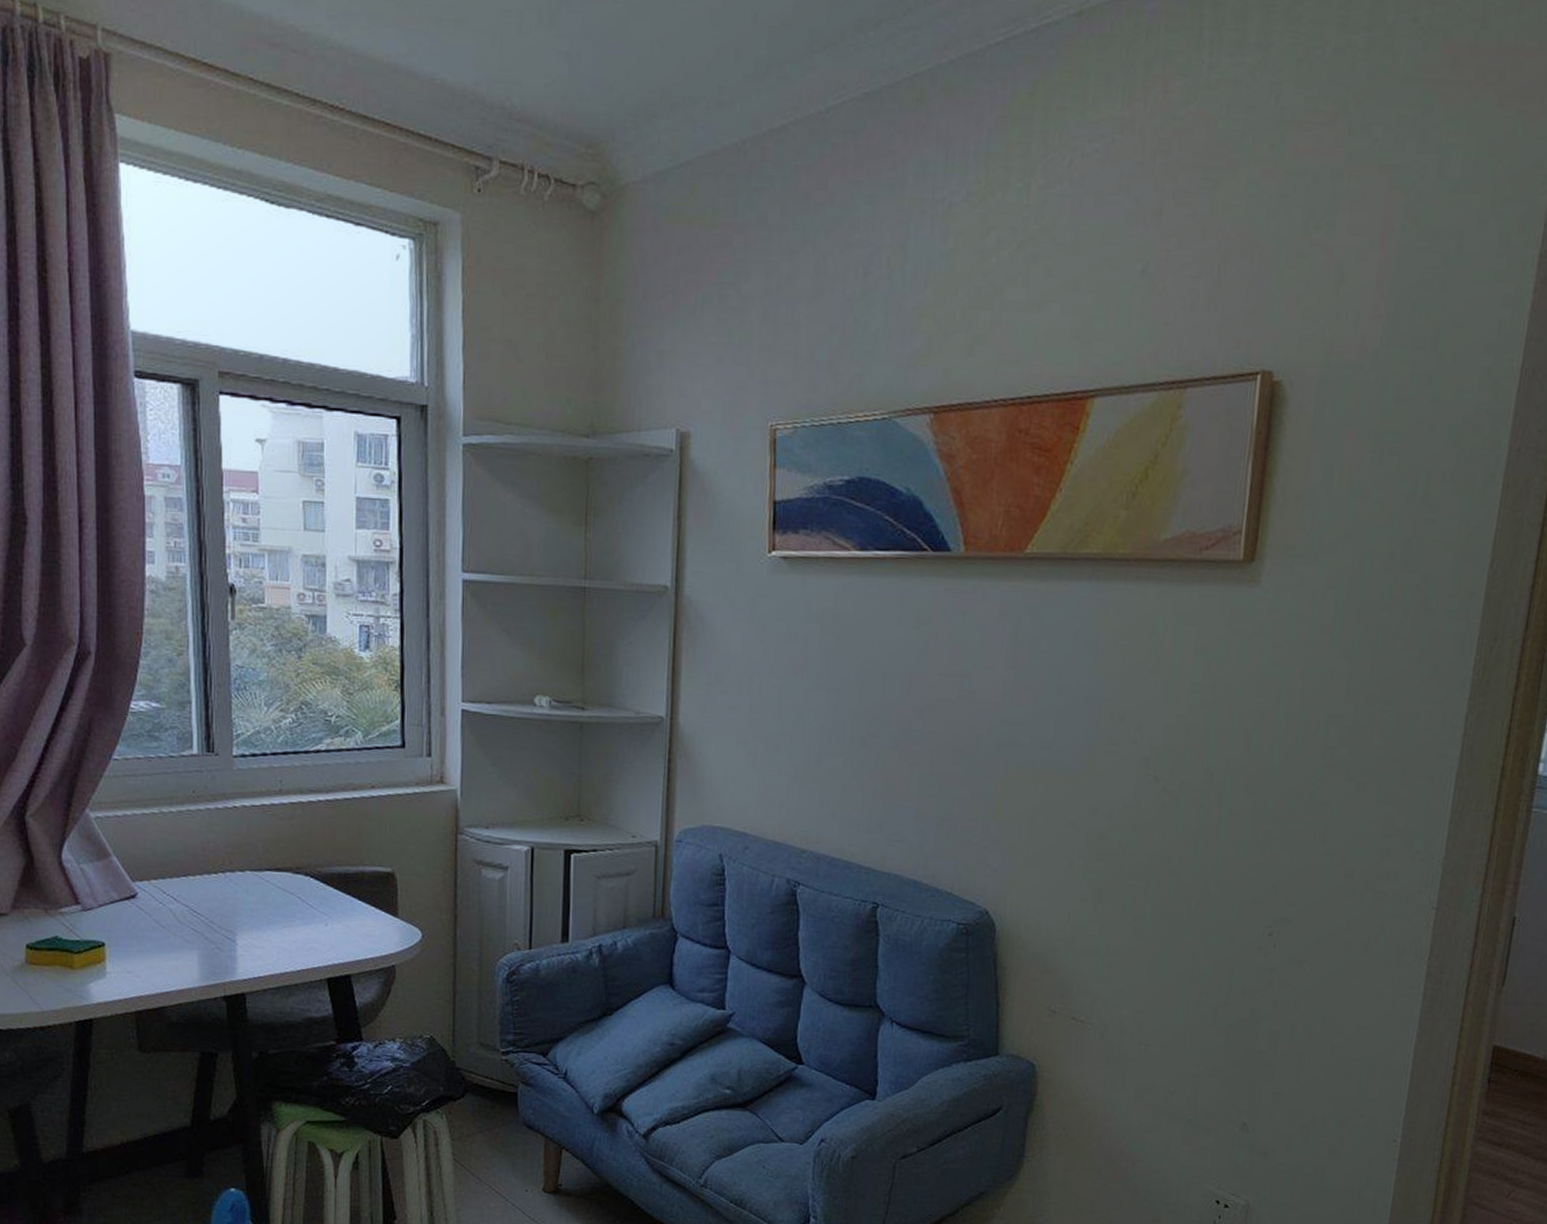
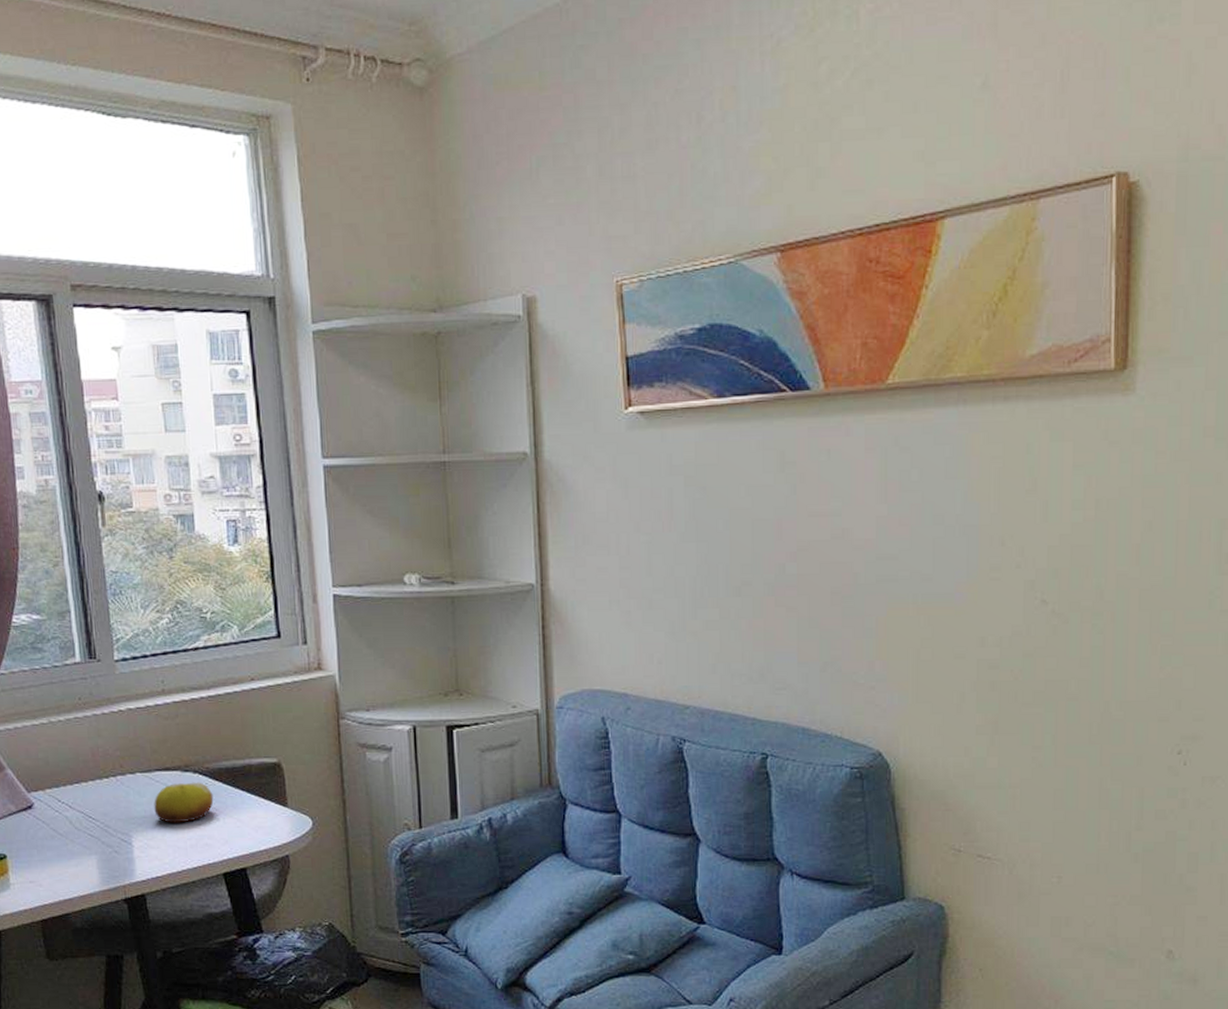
fruit: none [262,884,323,925] -> present [154,782,214,823]

